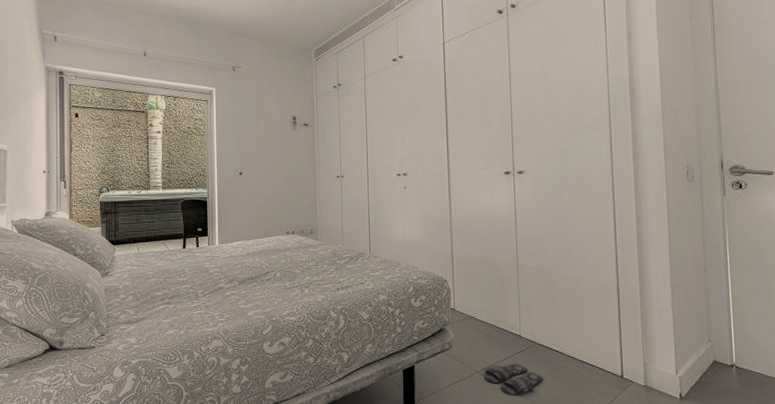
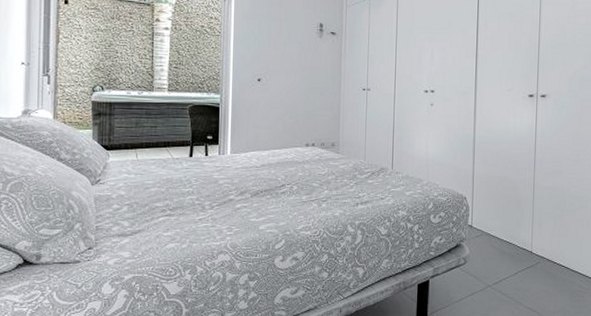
slippers: present [484,363,543,396] -> none [495,277,549,309]

